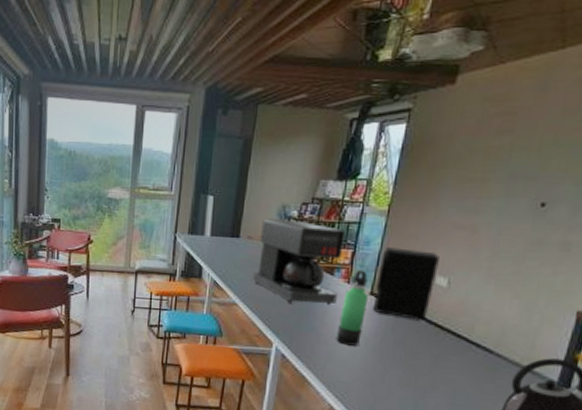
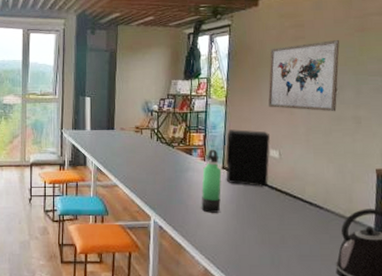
coffee maker: present [253,219,345,305] -> none [129,113,197,181]
wall art: none [444,136,564,234] -> present [268,40,340,112]

